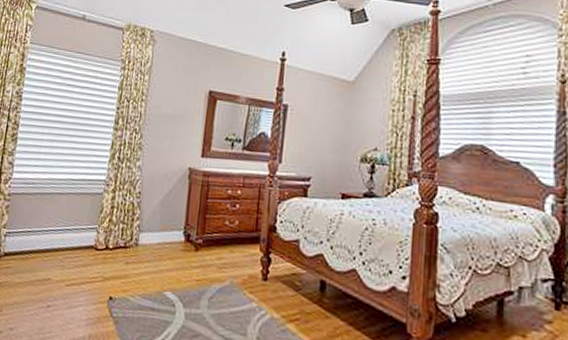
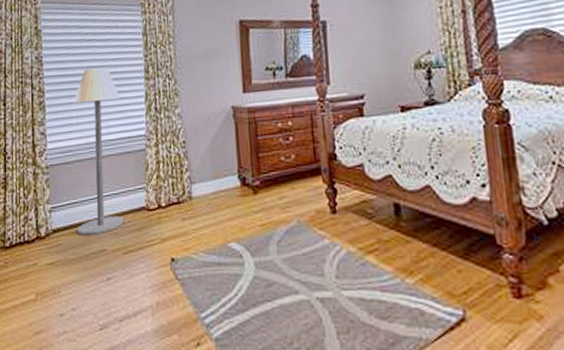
floor lamp: none [27,111,88,265] -> present [74,68,124,235]

